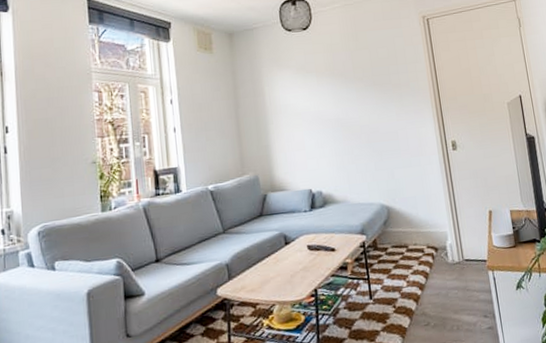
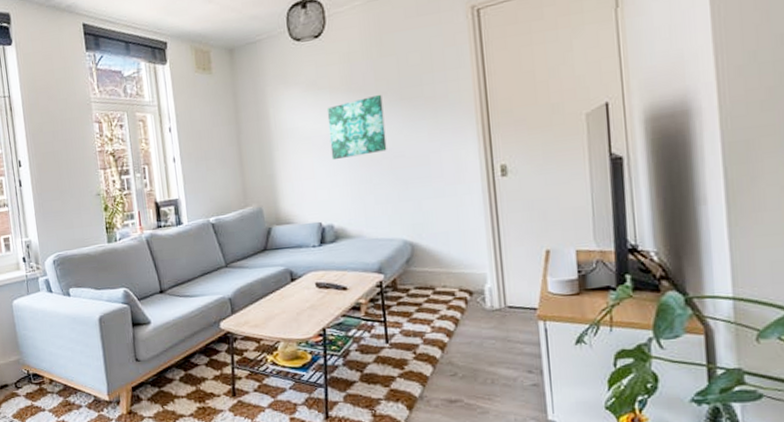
wall art: none [314,79,365,134] -> present [326,94,387,160]

